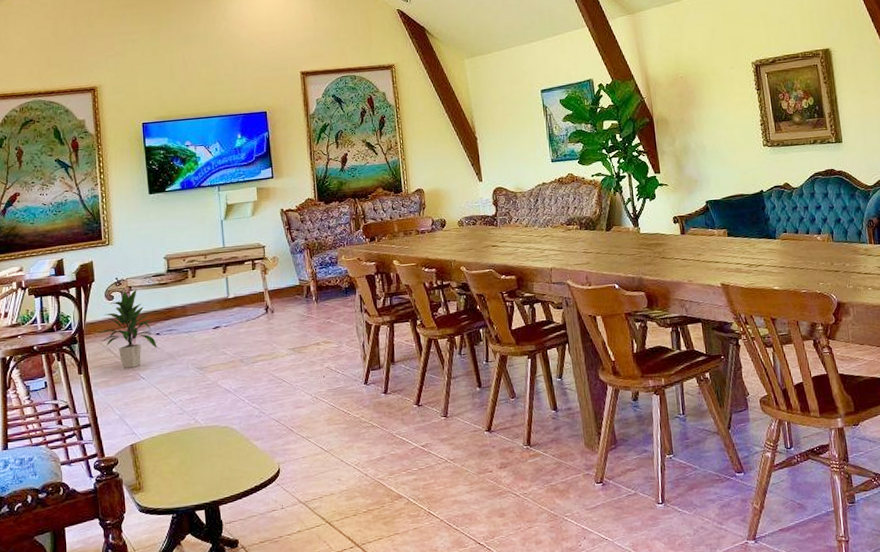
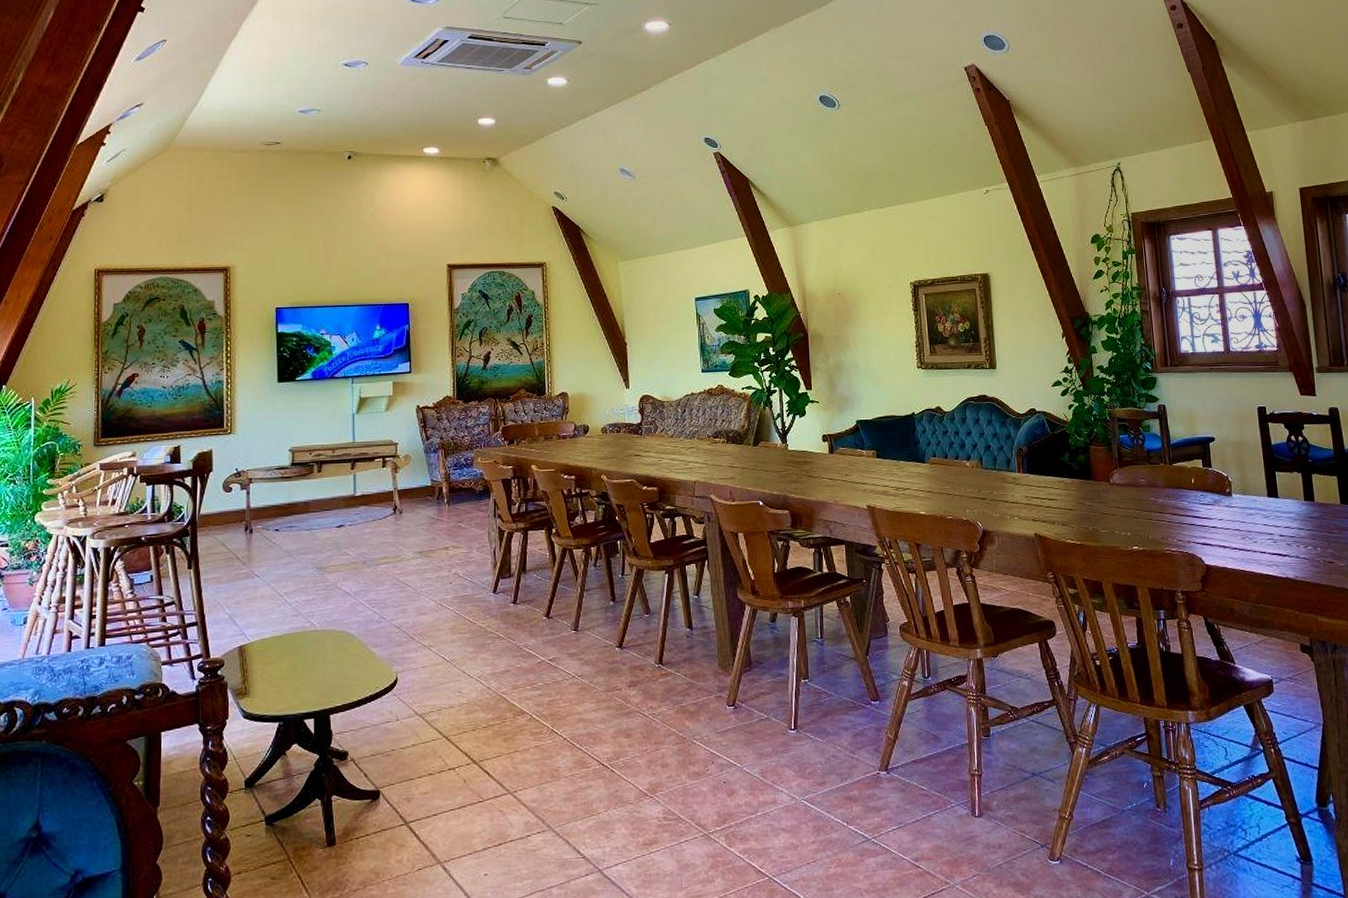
indoor plant: present [97,289,157,368] -> none [211,481,275,565]

